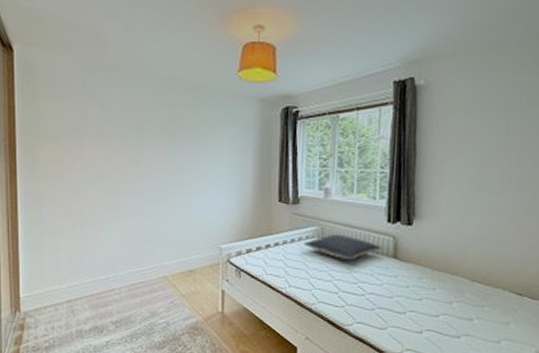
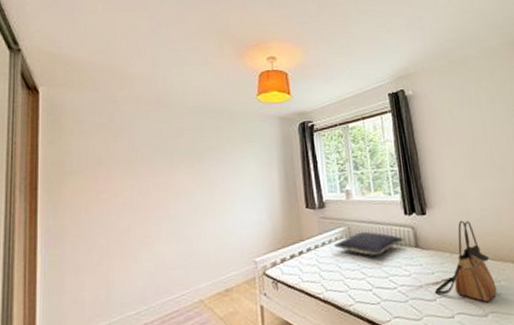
tote bag: none [405,236,478,325] -> present [434,220,497,303]

